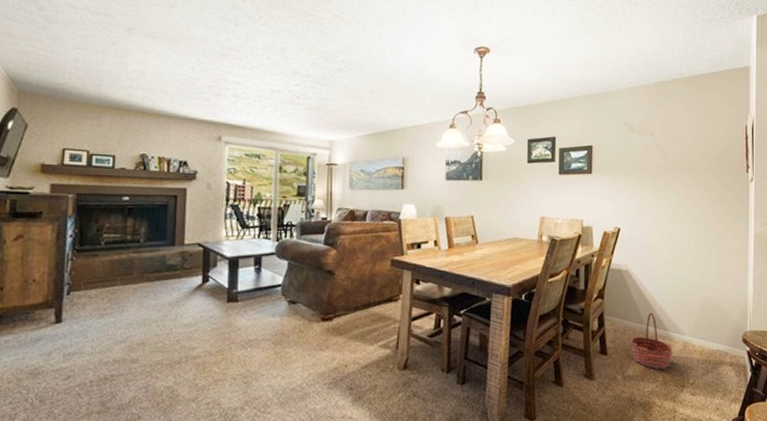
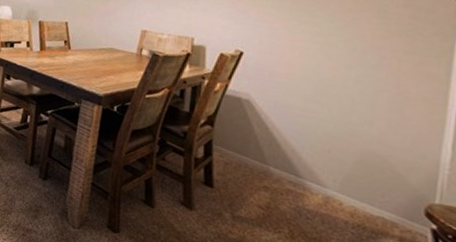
basket: present [630,312,672,369] -> none [245,152,307,222]

